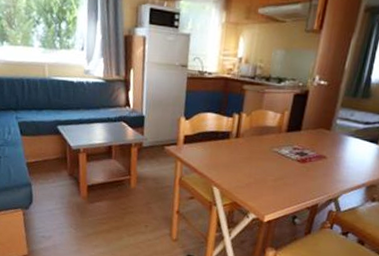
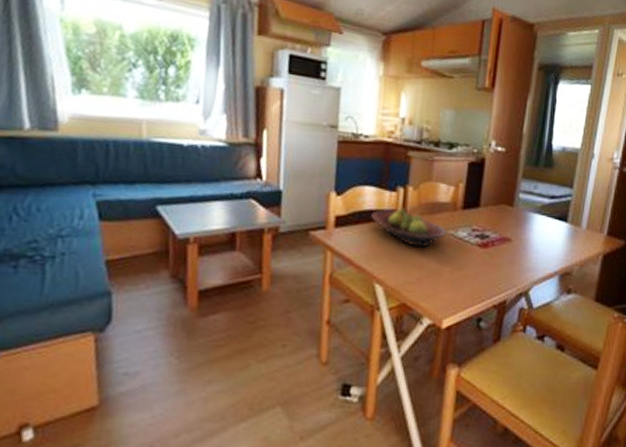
fruit bowl: none [212,129,273,161] -> present [371,207,447,248]

